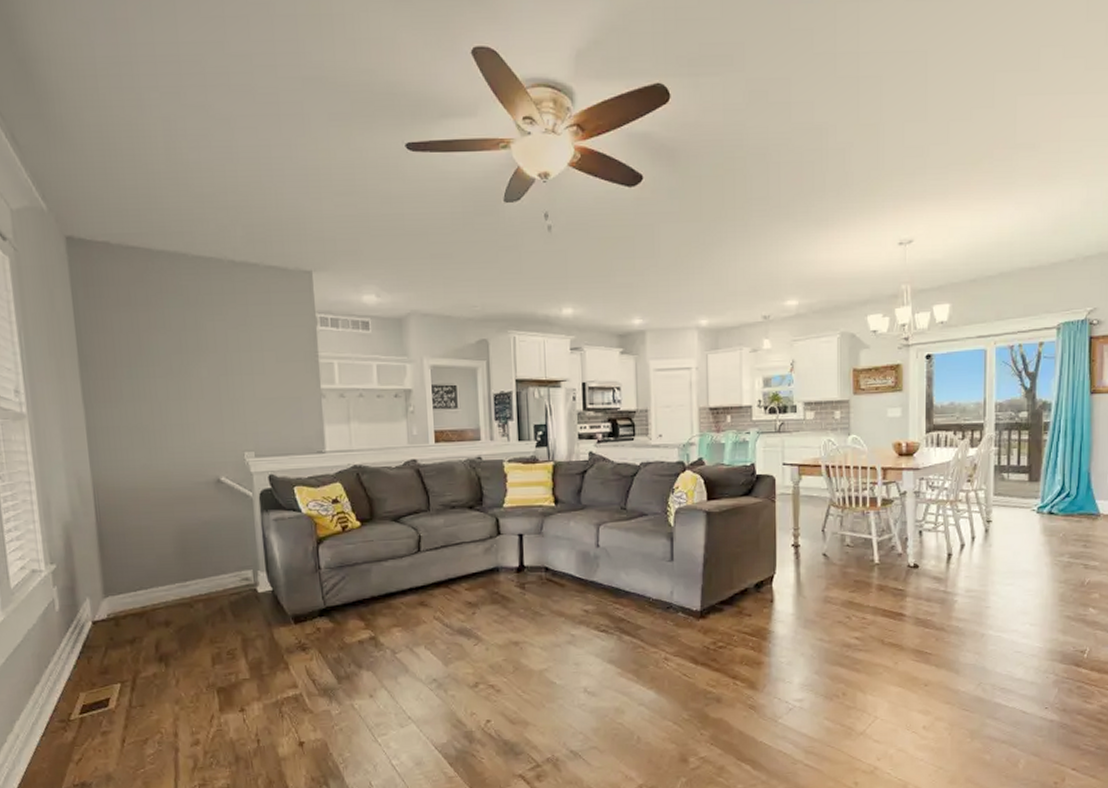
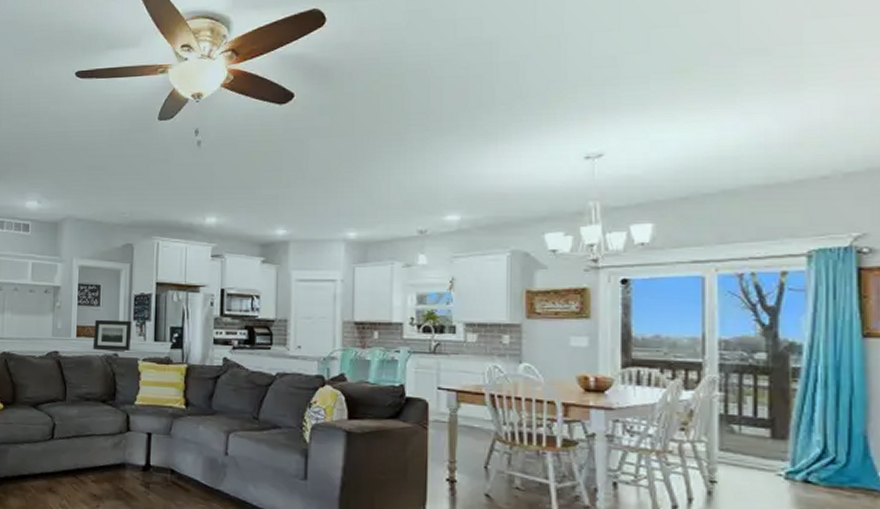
picture frame: none [453,421,494,454] -> present [92,319,132,351]

